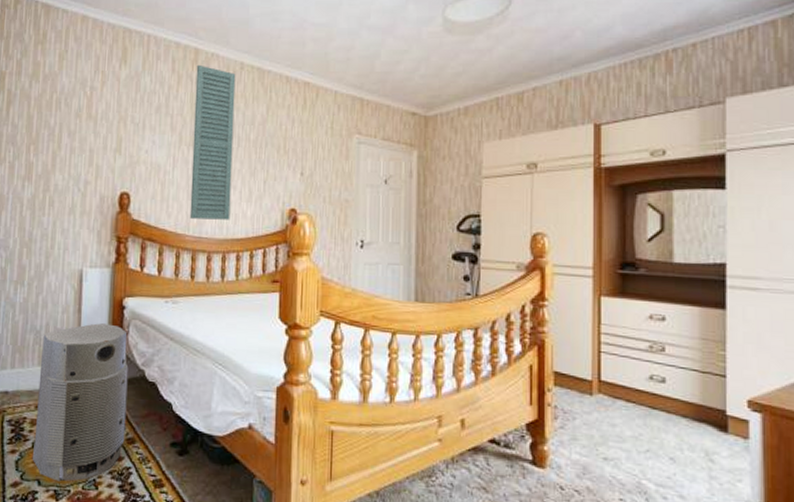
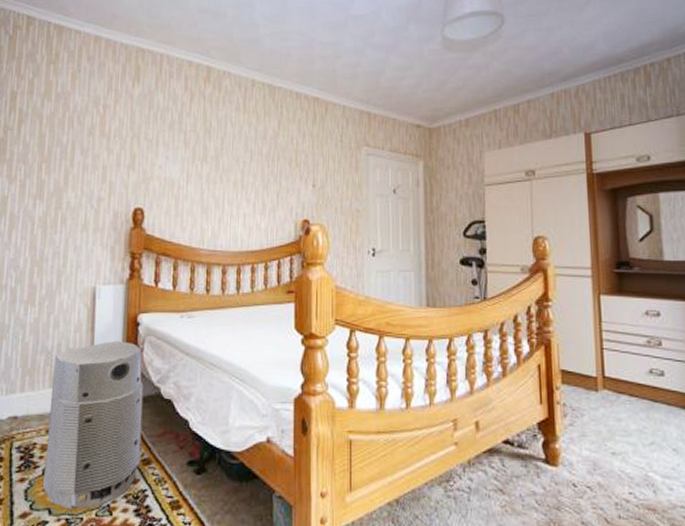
wall art: present [189,64,236,220] -> none [204,82,248,233]

